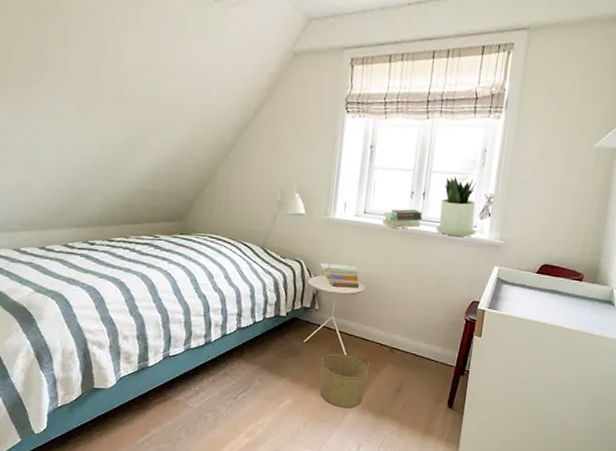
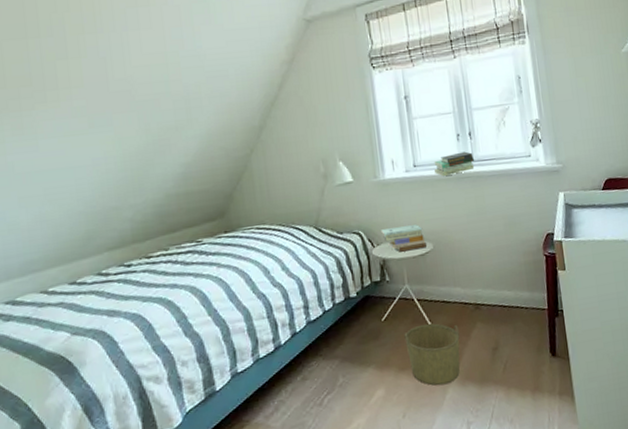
planter: present [435,176,477,237] -> none [487,108,532,171]

